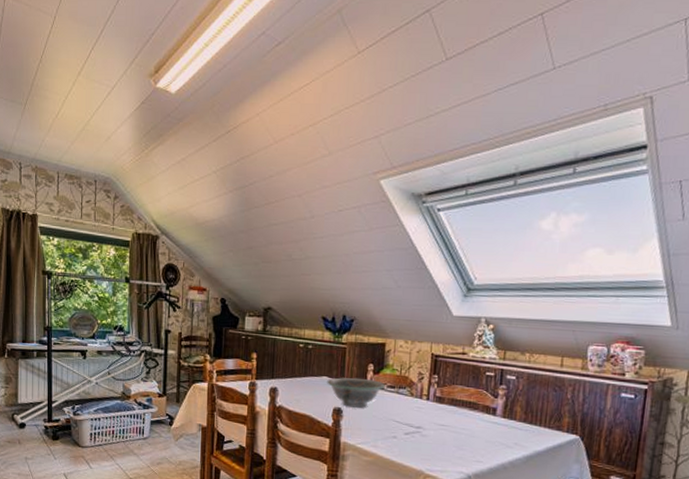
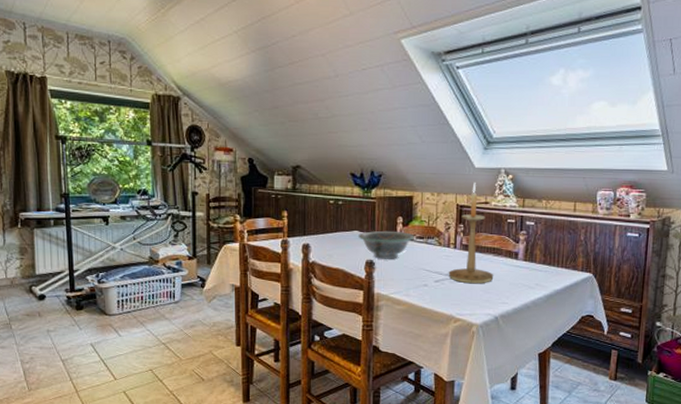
candlestick: none [419,331,469,439] -> present [448,183,494,284]

